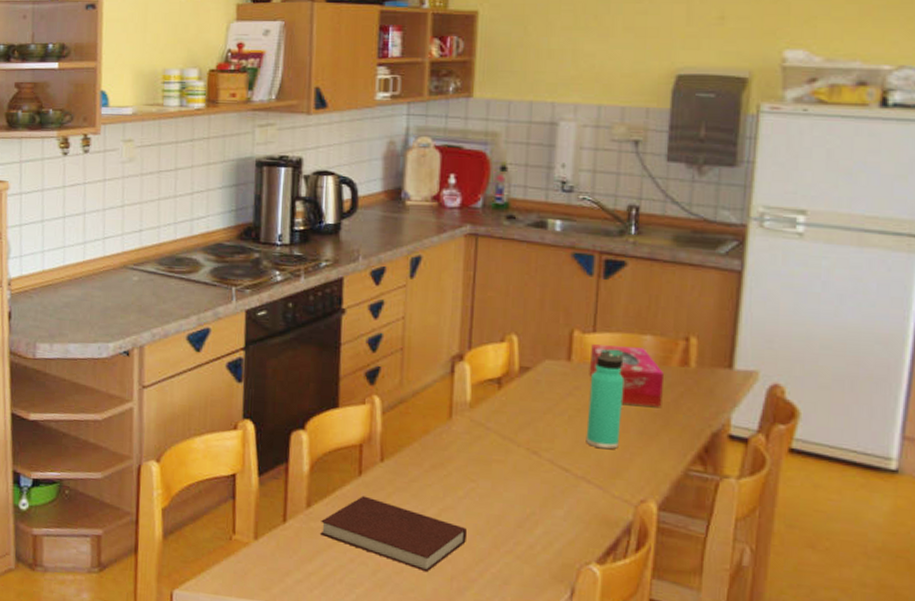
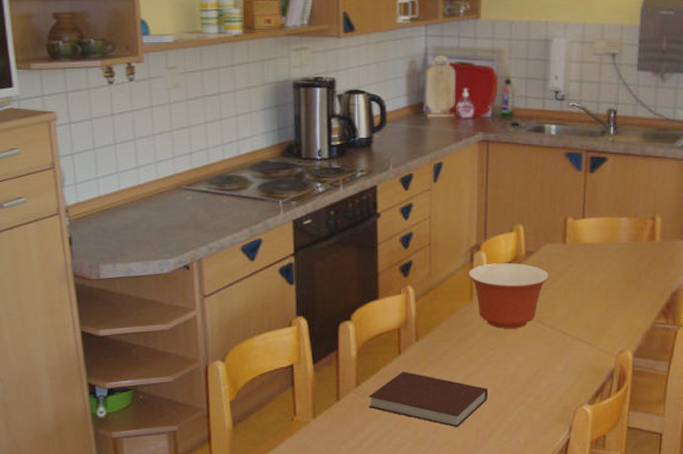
mixing bowl: none [448,377,549,459] -> present [468,263,549,329]
thermos bottle: present [586,348,625,450] -> none [578,231,607,313]
tissue box: present [589,344,665,407] -> none [579,228,637,275]

